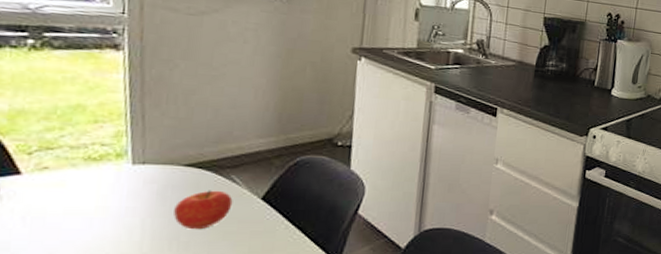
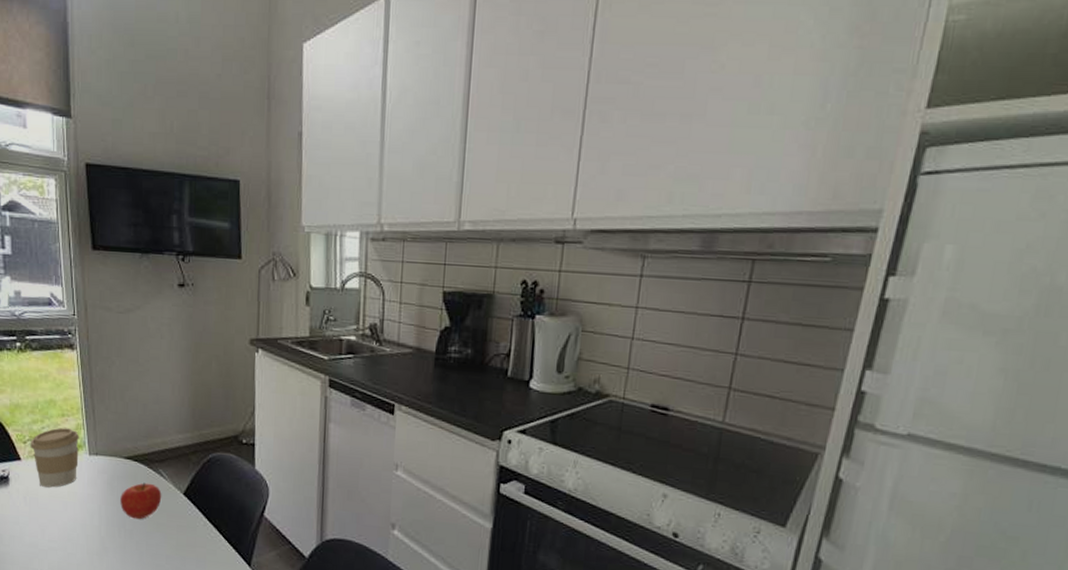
coffee cup: none [38,135,120,204] -> present [30,427,80,488]

